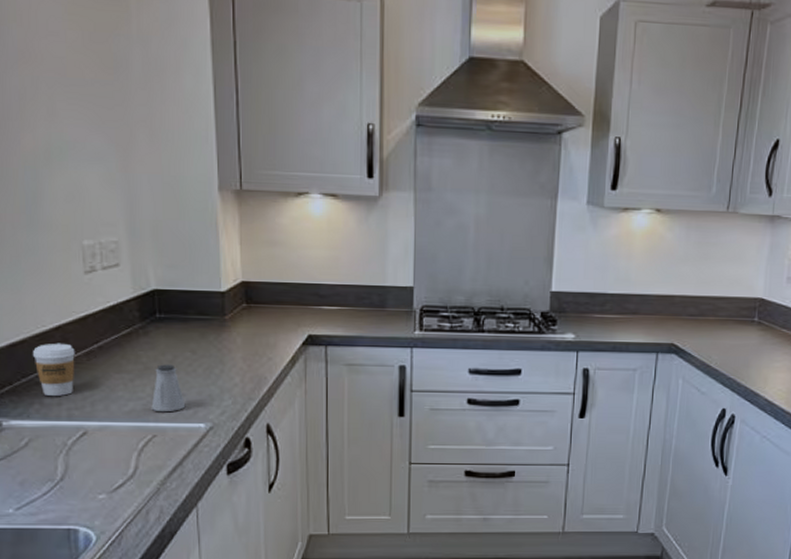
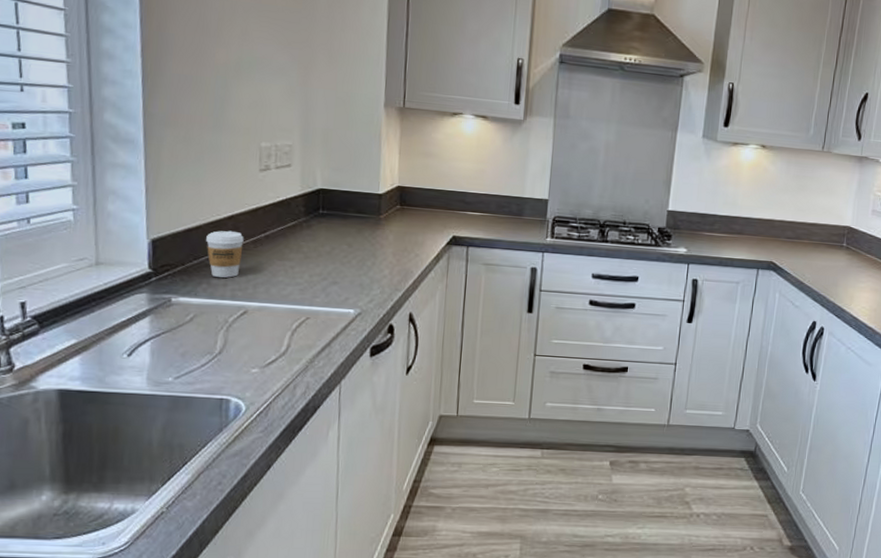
saltshaker: present [151,364,186,413] -> none [307,254,339,298]

